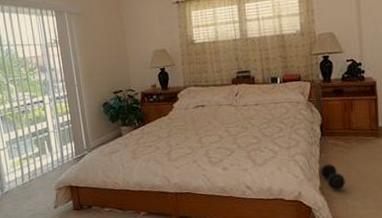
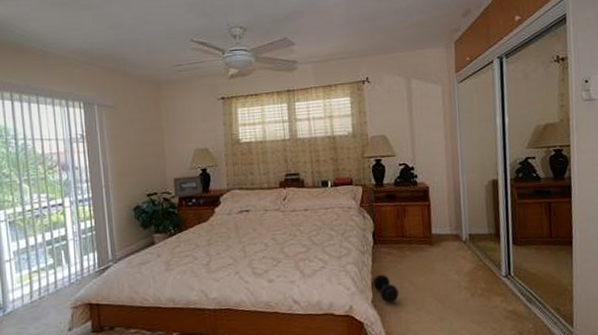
picture frame: none [136,74,164,95] -> present [173,175,204,198]

